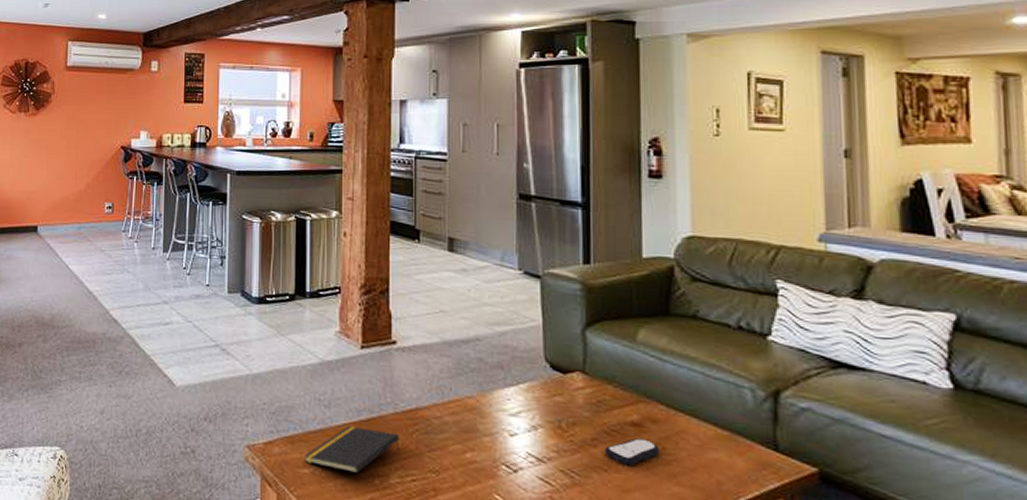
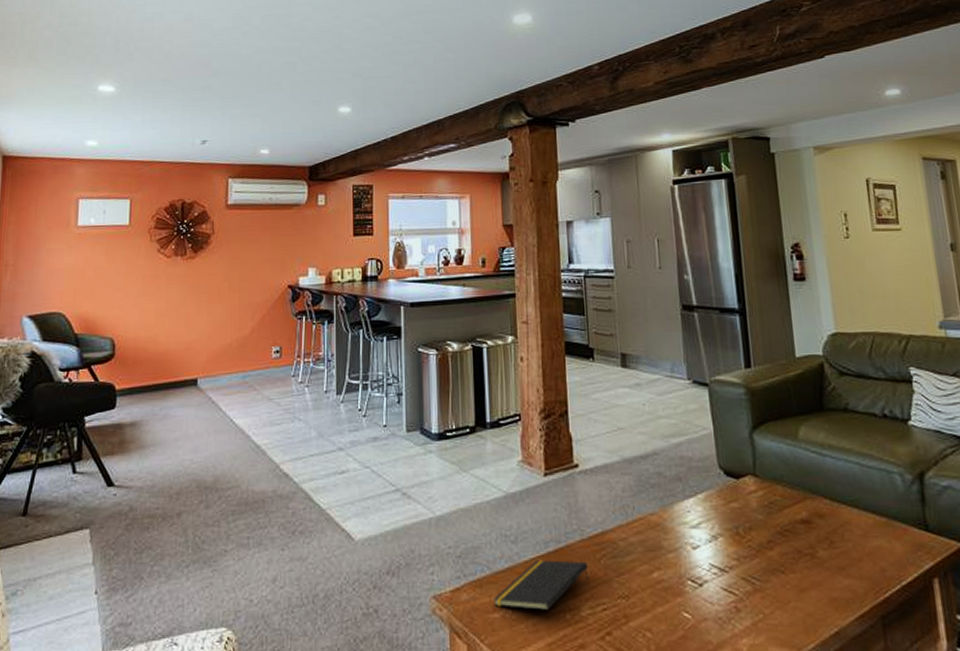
remote control: present [604,438,660,467] -> none [779,535,829,565]

